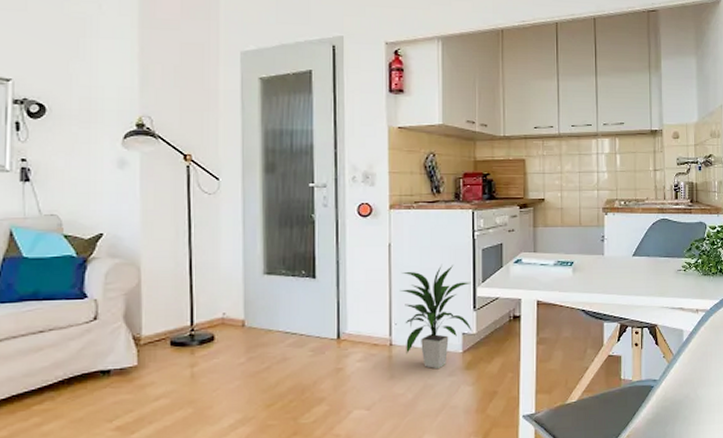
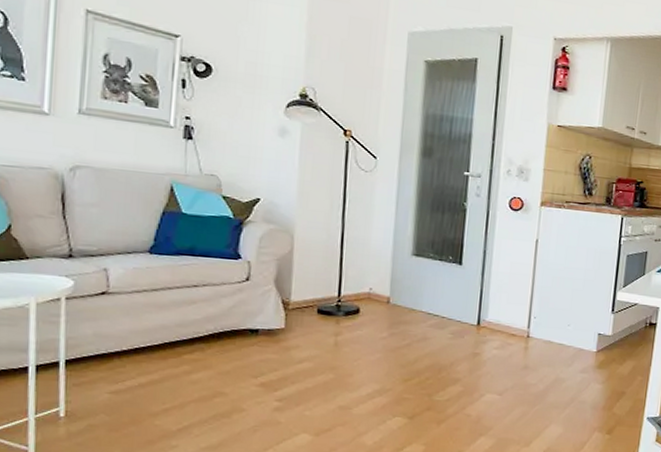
indoor plant: present [399,265,473,369] -> none [542,266,613,364]

